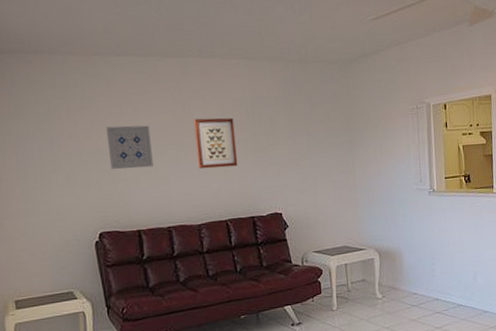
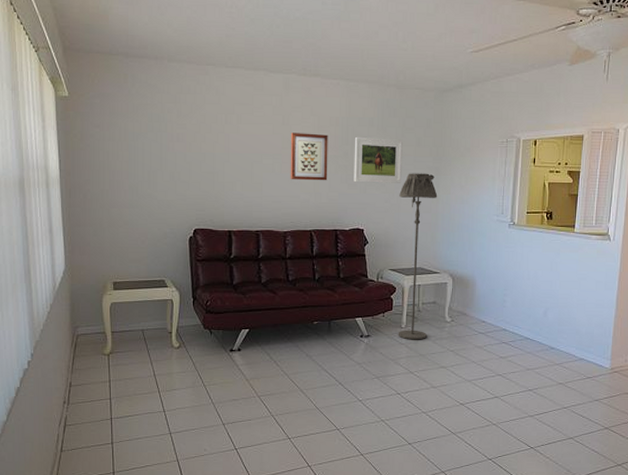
wall art: present [105,125,154,169] -> none [210,132,250,174]
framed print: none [262,116,316,165] -> present [354,136,403,183]
floor lamp: none [314,148,360,322] -> present [398,173,438,340]

